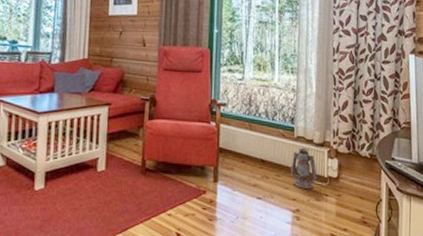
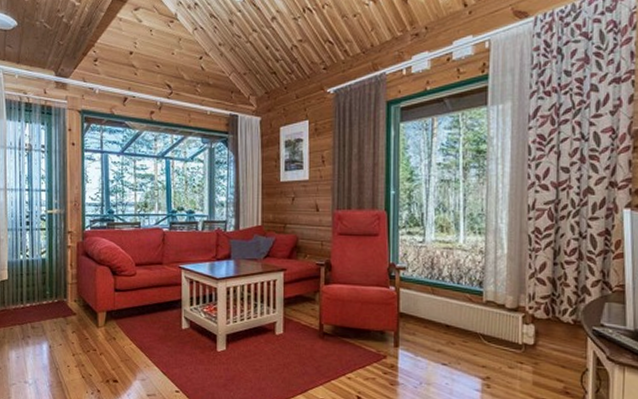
lantern: present [290,147,317,189] -> none [479,312,510,356]

